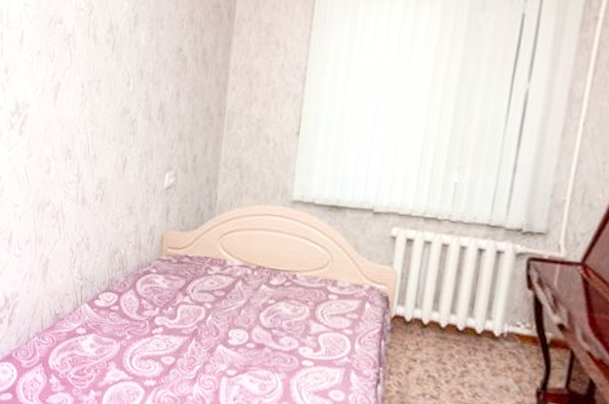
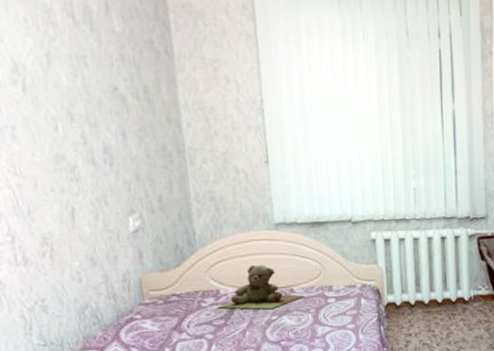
teddy bear: none [221,240,305,292] -> present [218,264,303,310]

